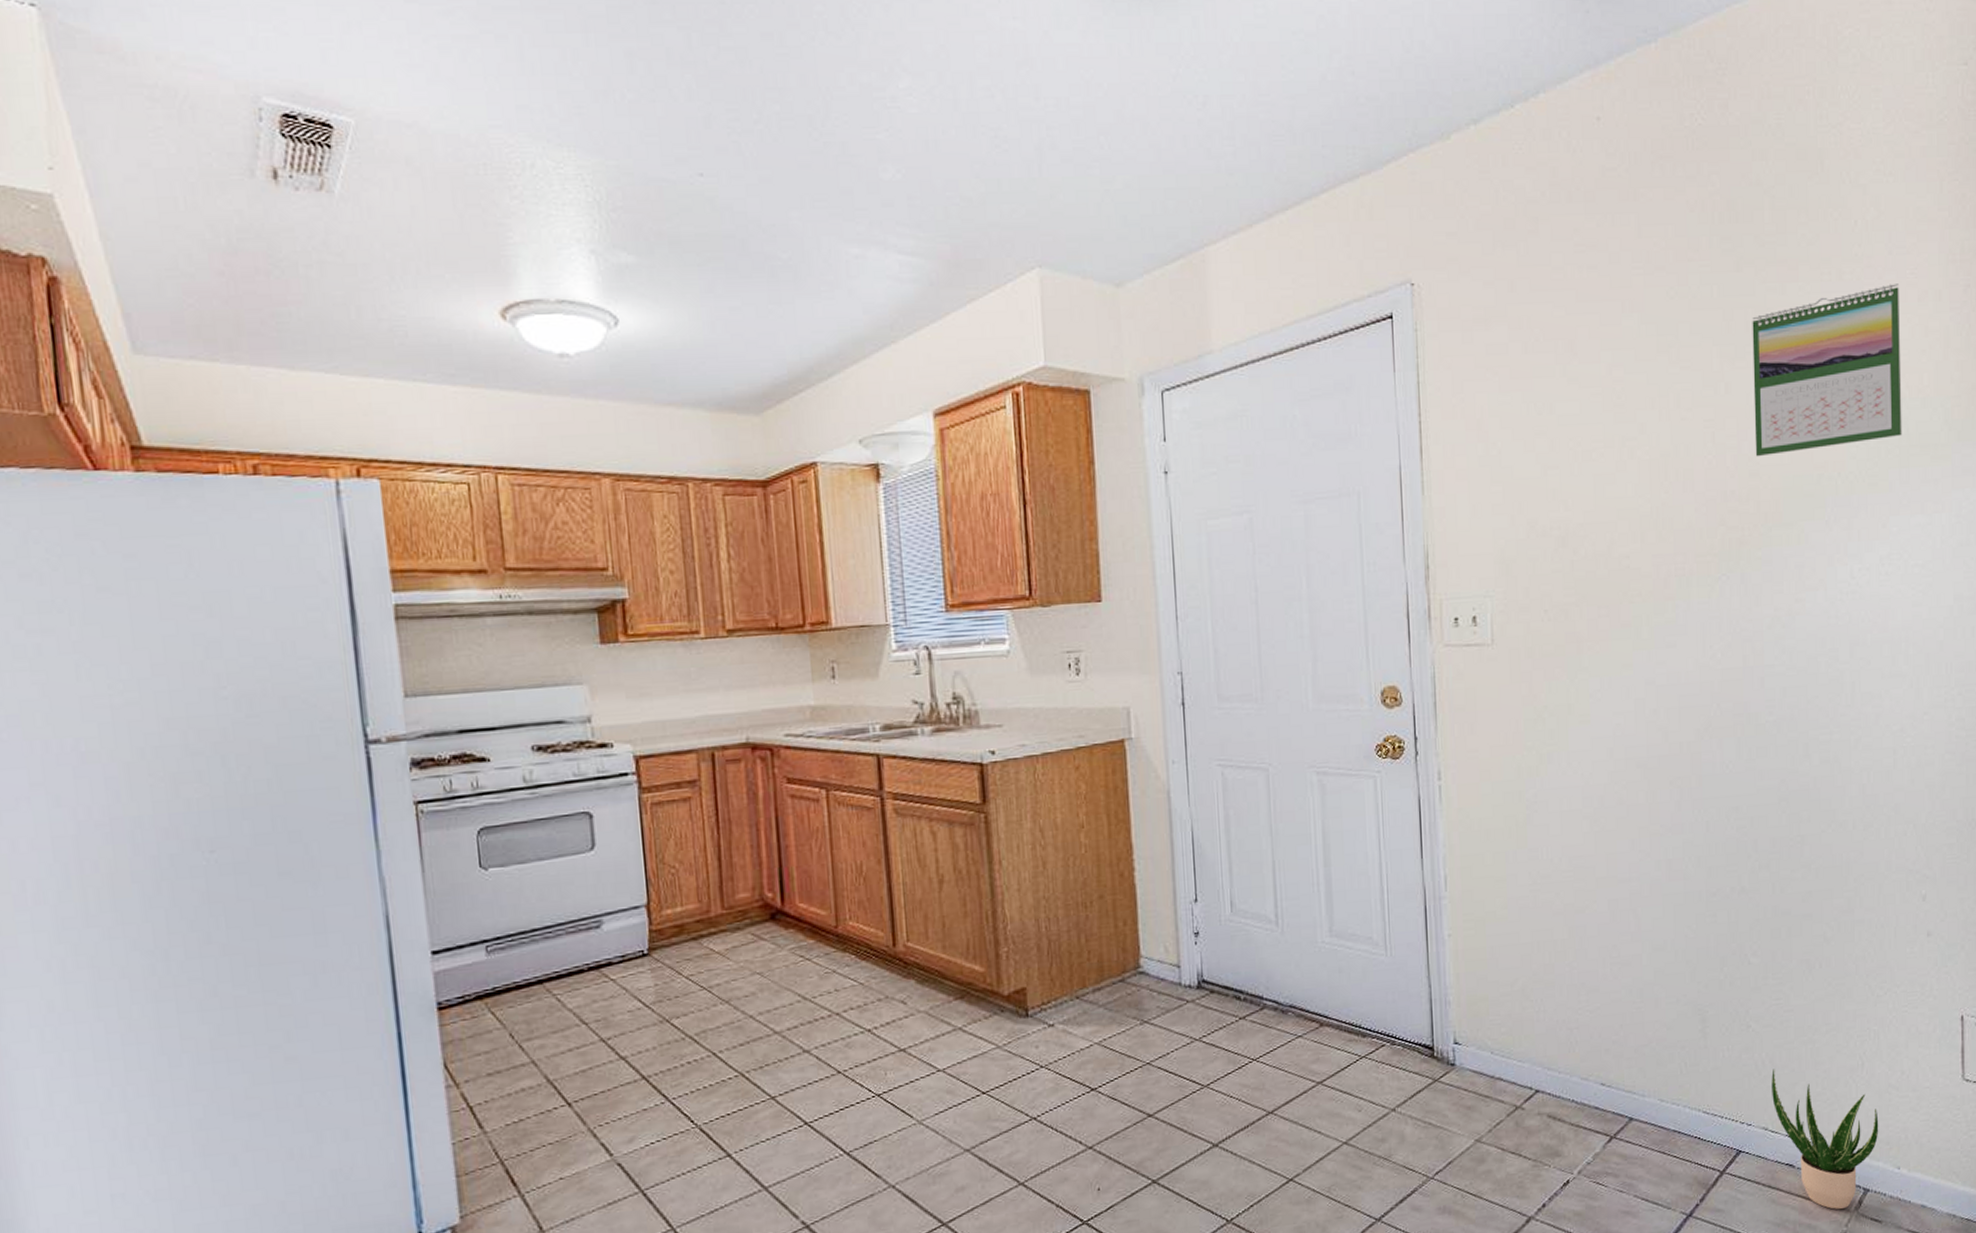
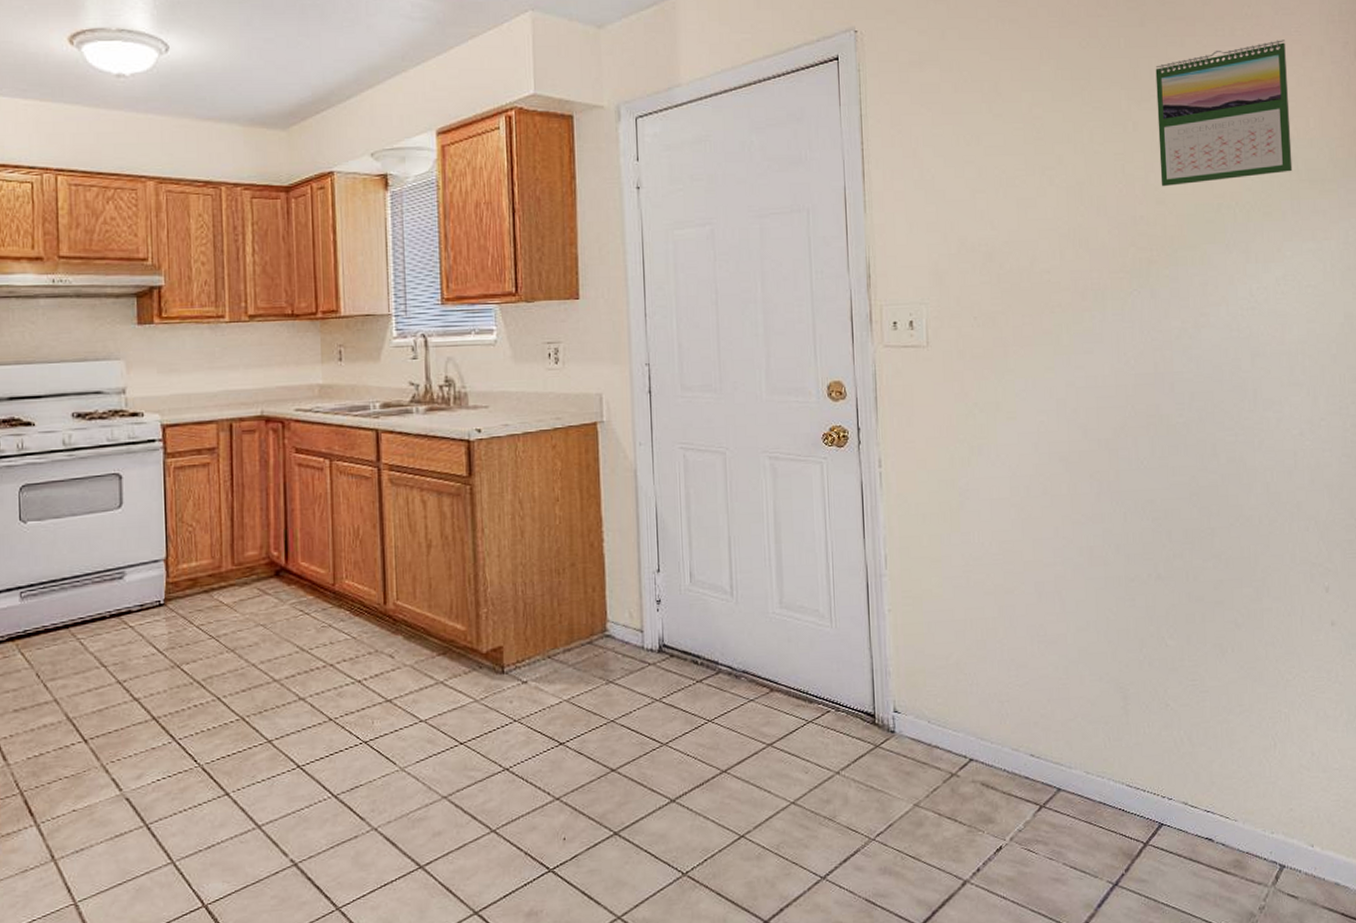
potted plant: present [1771,1068,1879,1210] -> none [1190,746,1293,885]

